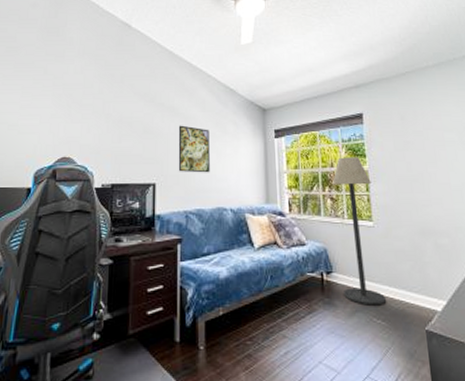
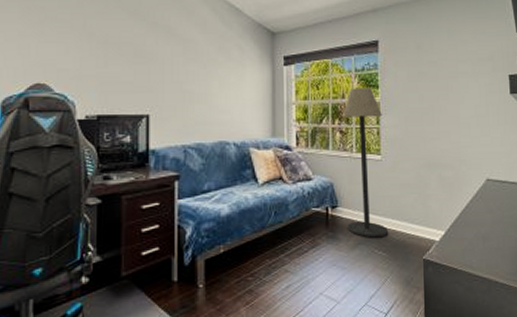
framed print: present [178,125,210,173] -> none [175,48,211,104]

